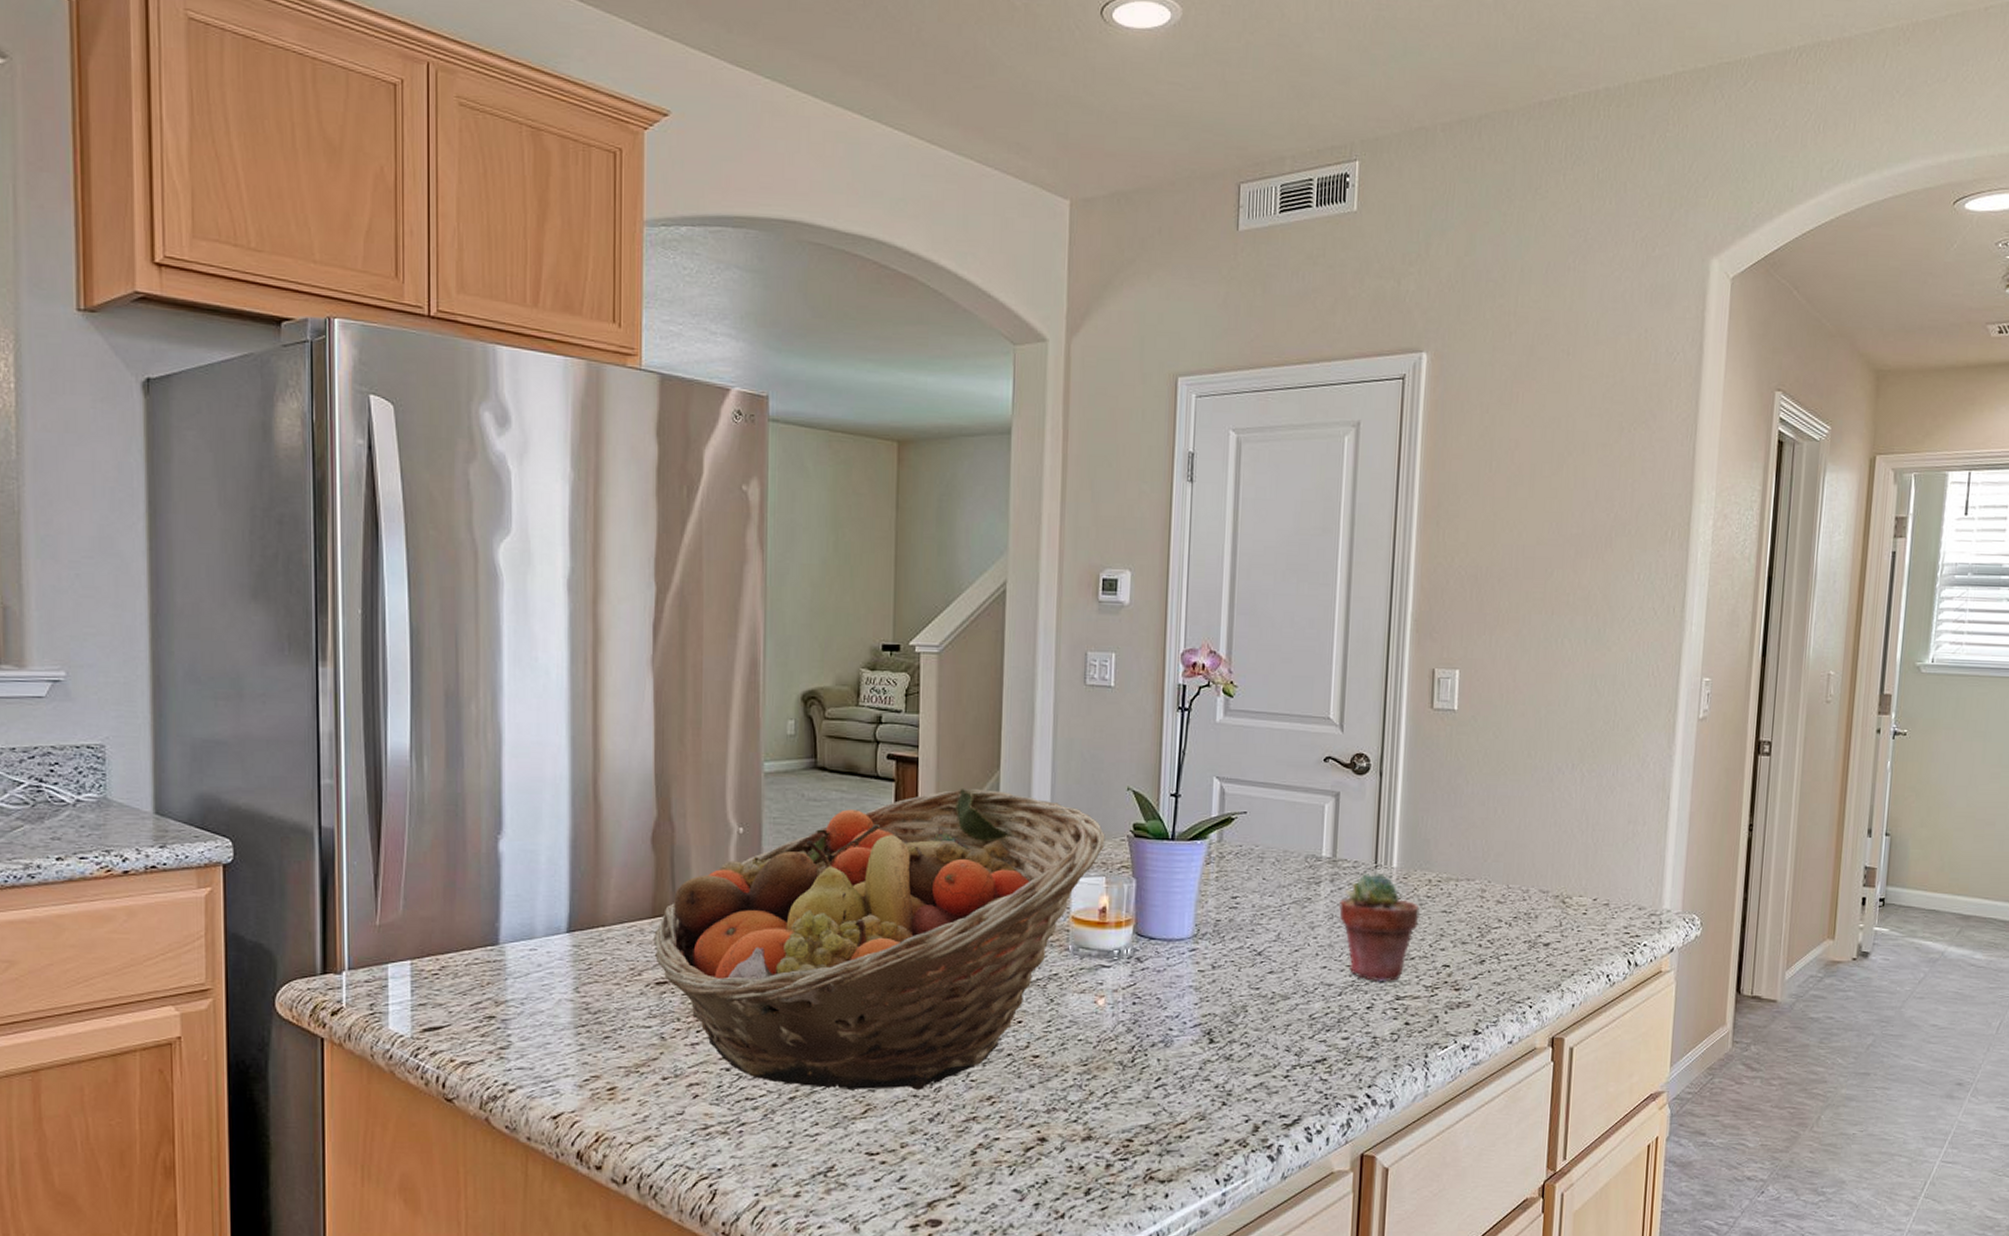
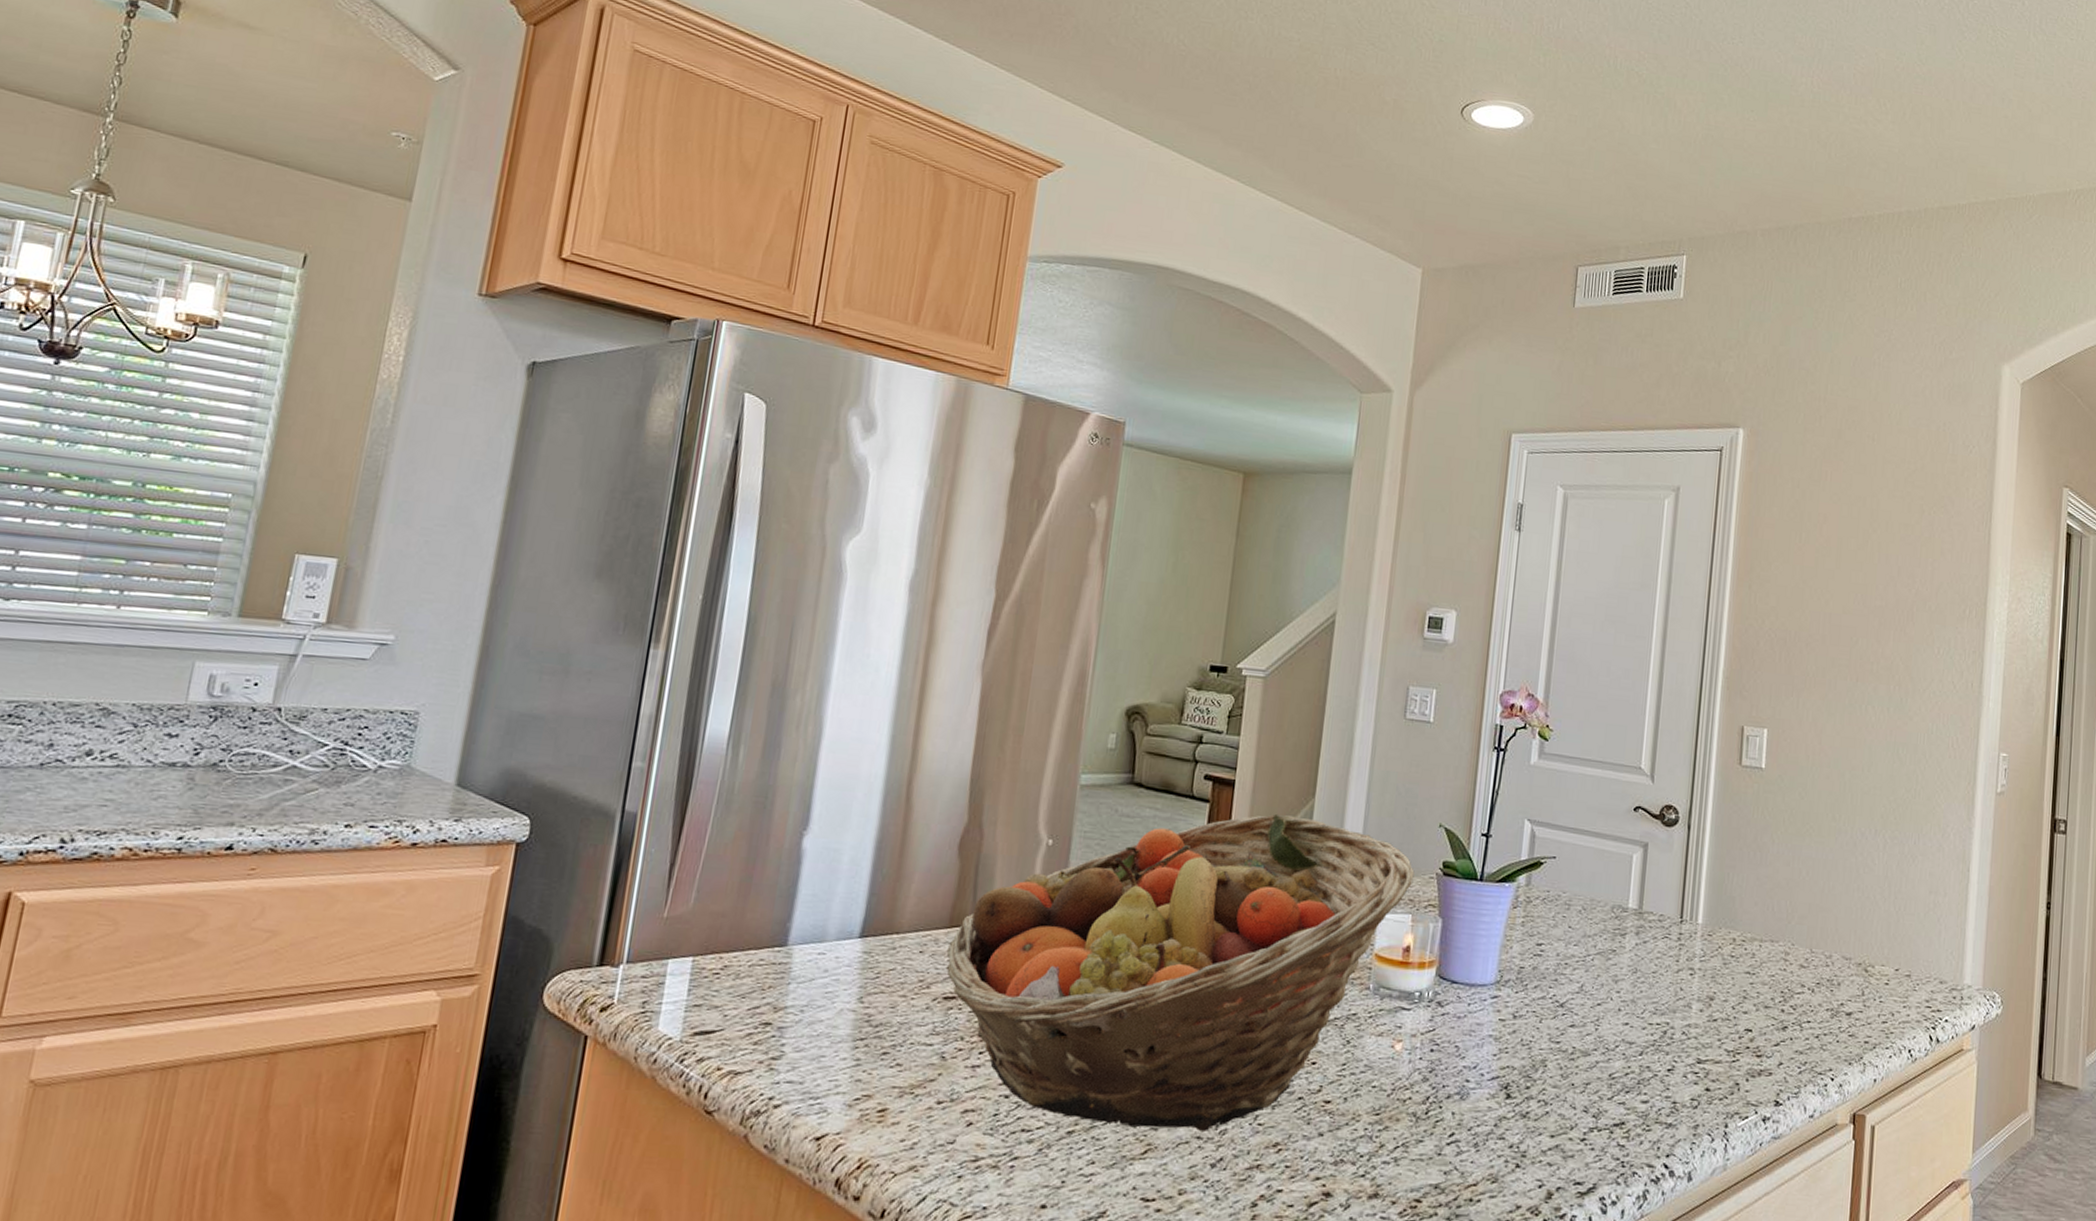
potted succulent: present [1338,872,1420,982] -> none [1643,928,1724,1044]

